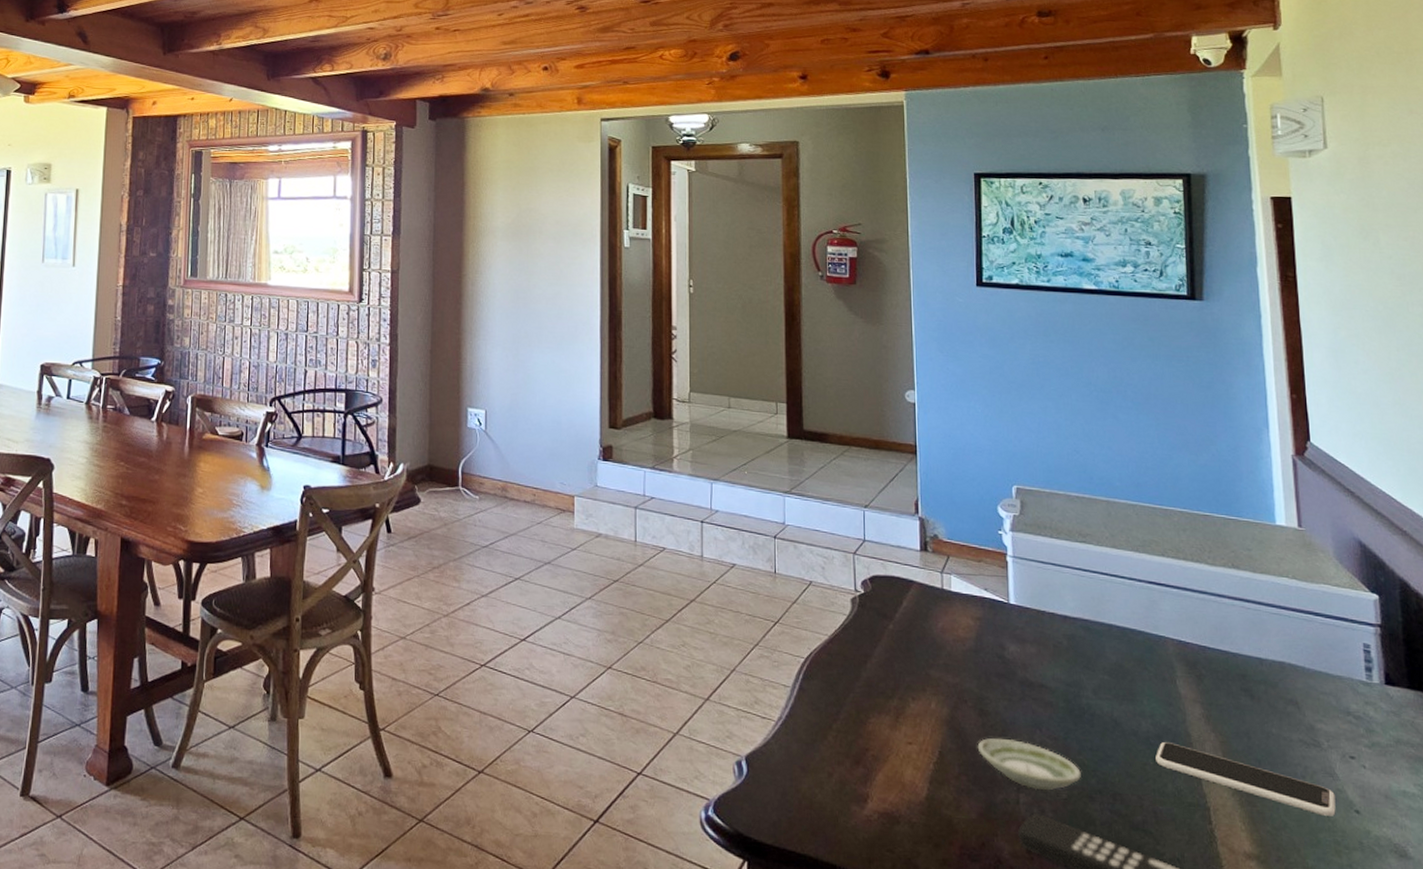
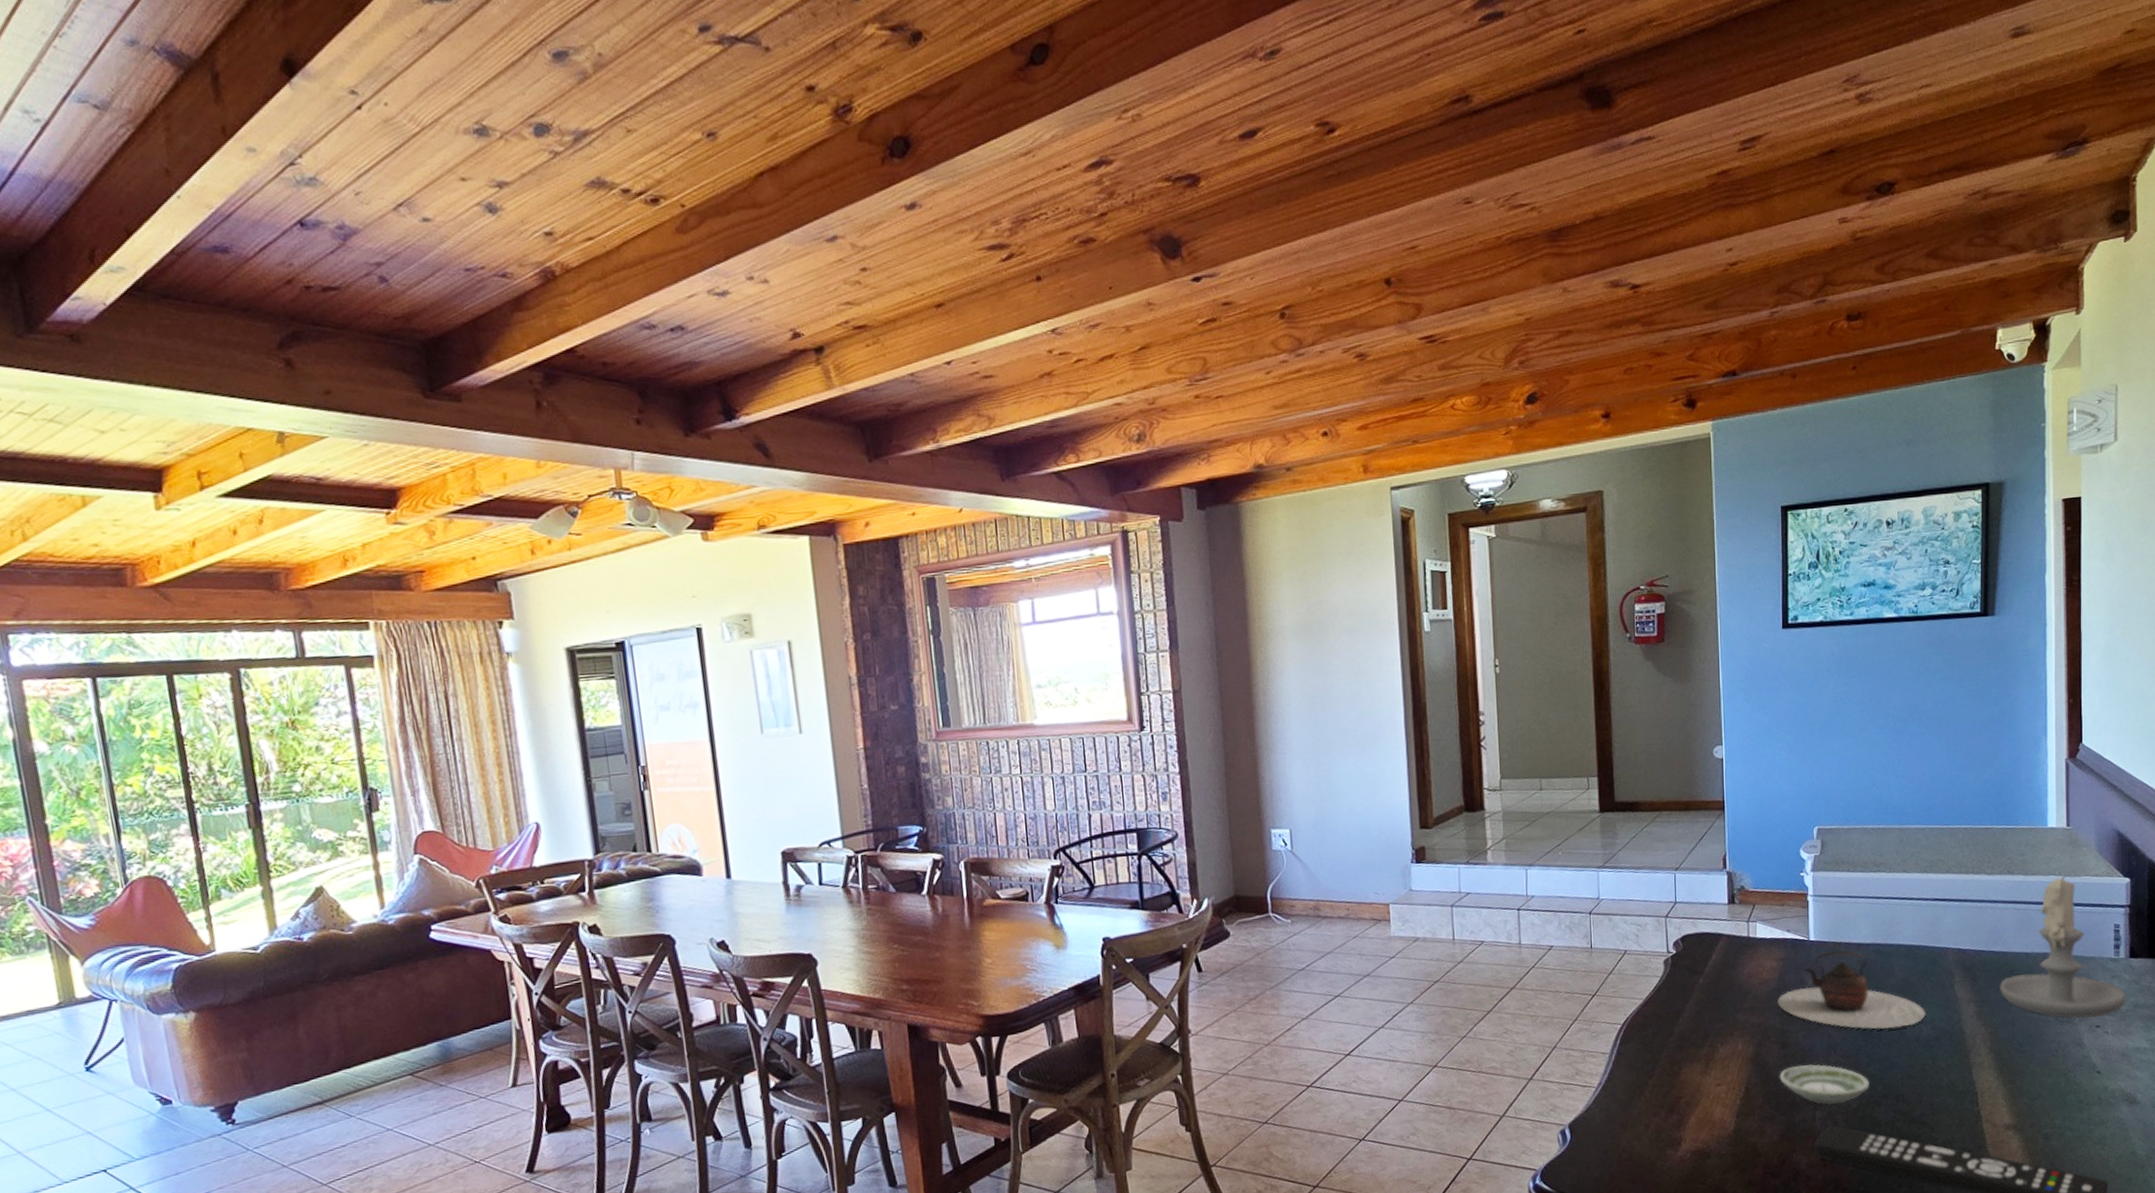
teapot: none [973,619,1144,717] -> present [1776,950,1926,1029]
smartphone: present [1155,742,1336,816] -> none [1934,1041,2081,1081]
candle: none [1229,577,1386,746] -> present [1999,873,2126,1019]

